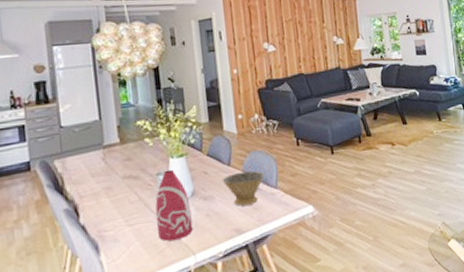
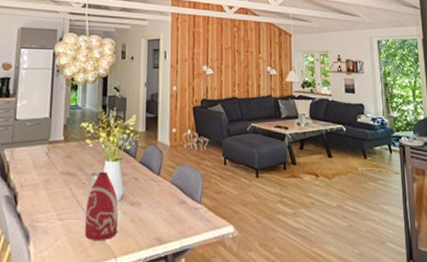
bowl: present [222,170,264,206] -> none [150,183,190,216]

